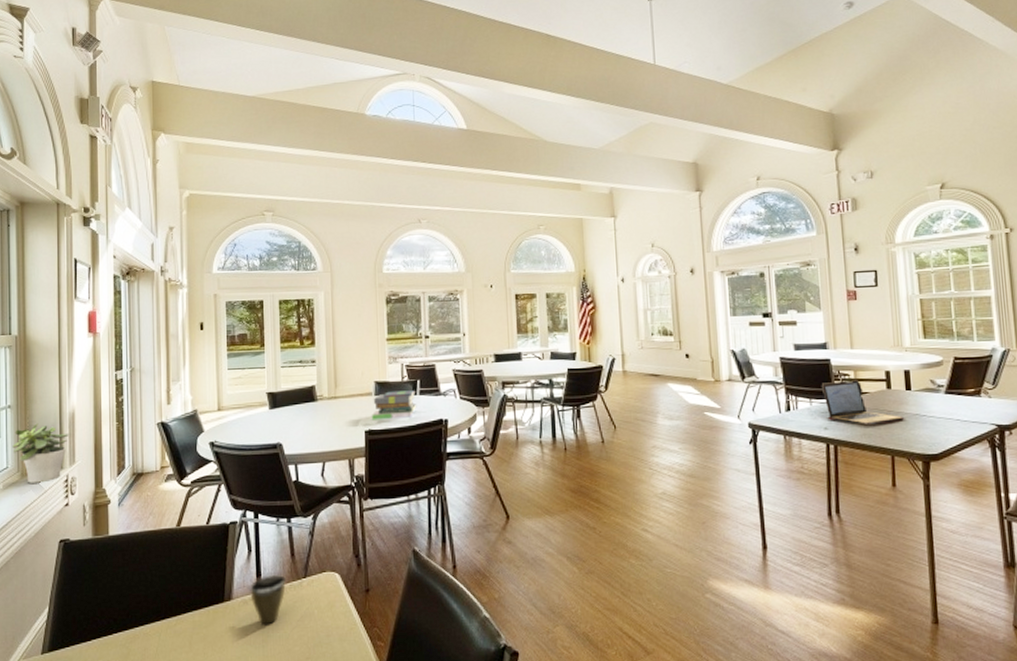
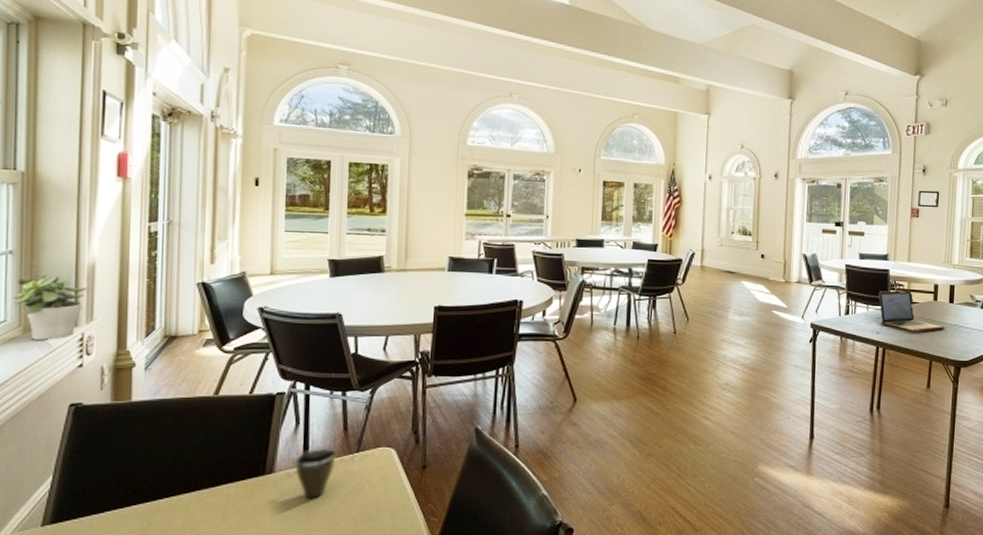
books: present [371,390,417,420] -> none [442,268,492,297]

